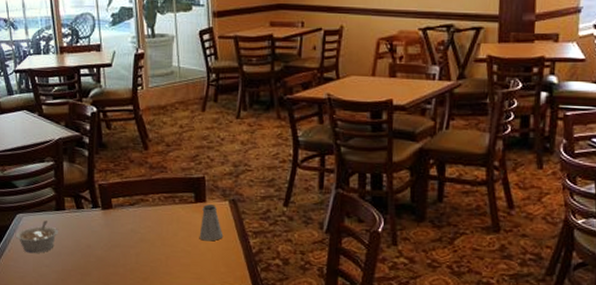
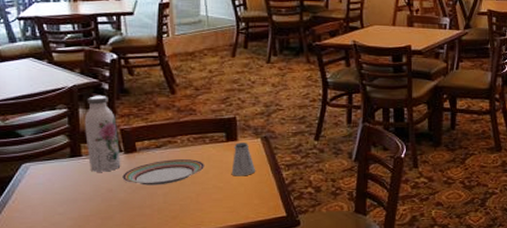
legume: present [15,220,58,254] -> none [20,168,74,203]
water bottle: none [67,149,99,227] -> present [84,96,121,172]
plate: none [100,218,174,245] -> present [122,159,204,185]

